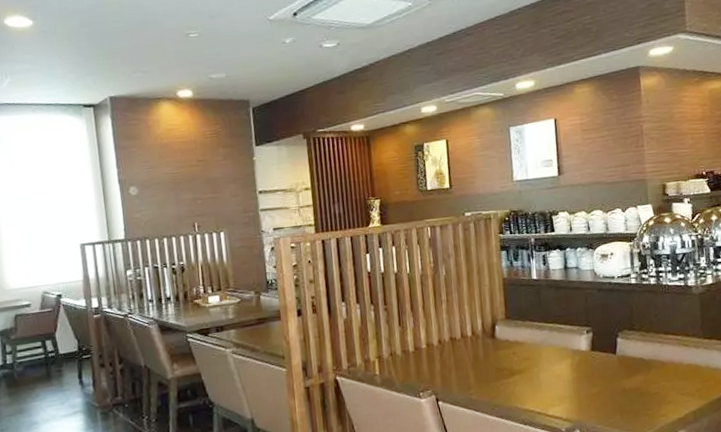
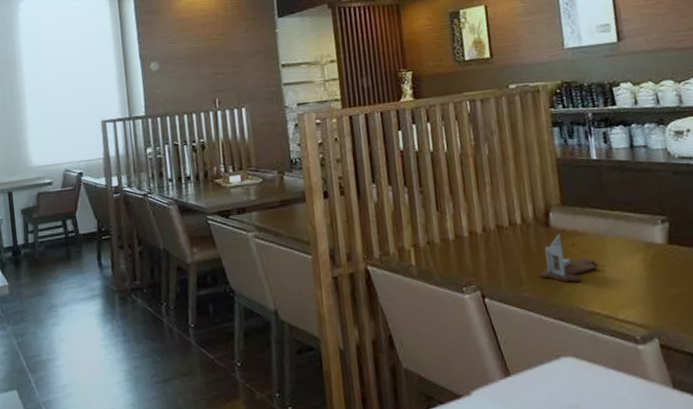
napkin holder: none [485,345,533,386] -> present [539,235,598,282]

